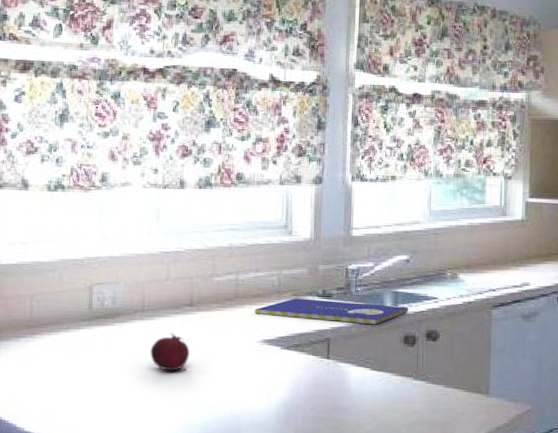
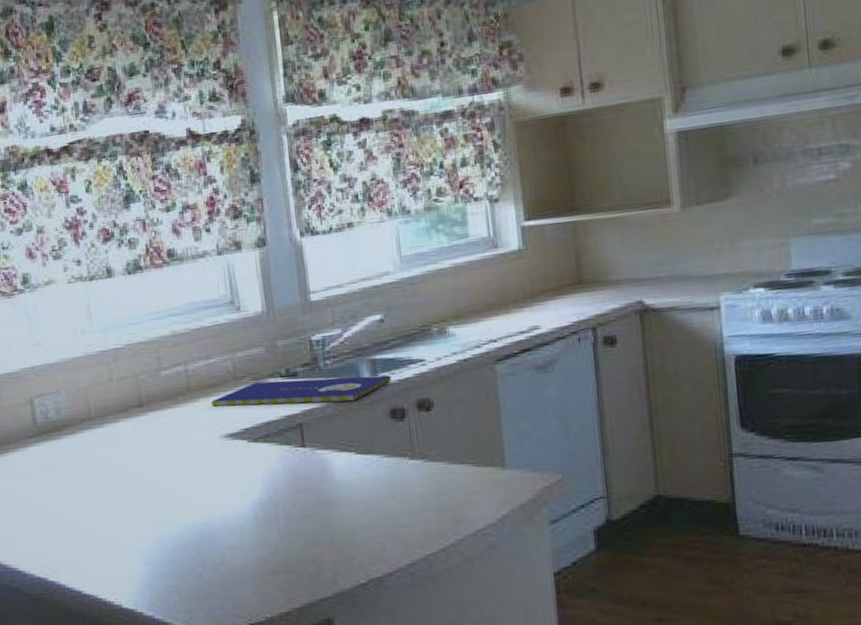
fruit: present [150,332,190,371] -> none [105,438,148,482]

